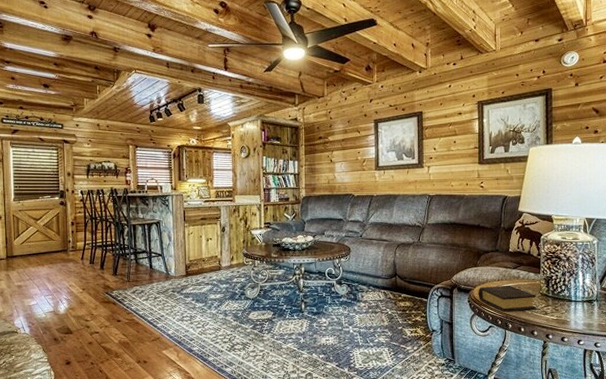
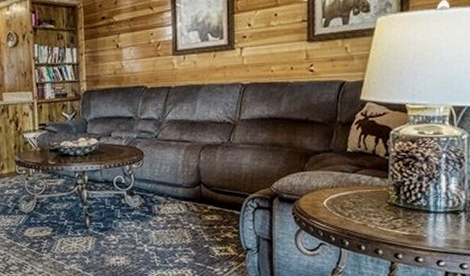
book: present [478,285,536,312] -> none [305,193,382,226]

